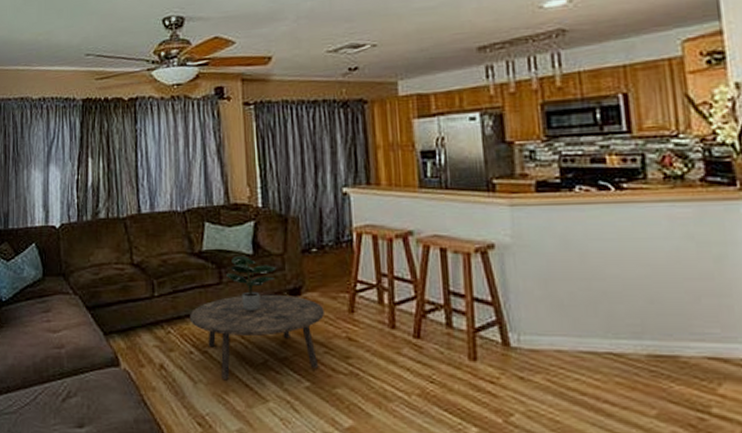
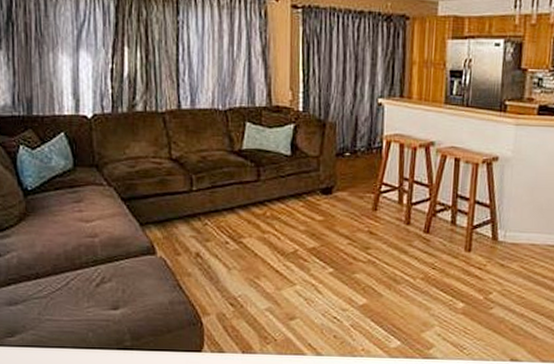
coffee table: present [190,294,324,379] -> none [227,192,351,266]
potted plant: present [226,256,277,312] -> none [264,156,312,207]

